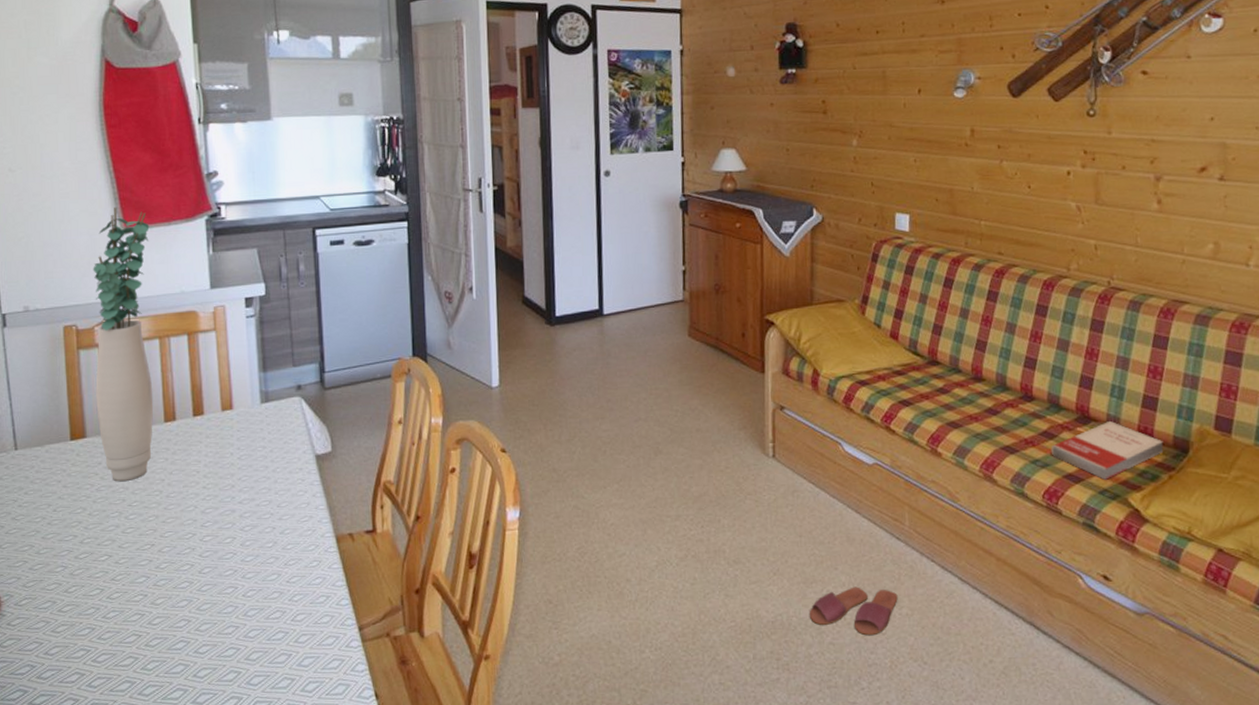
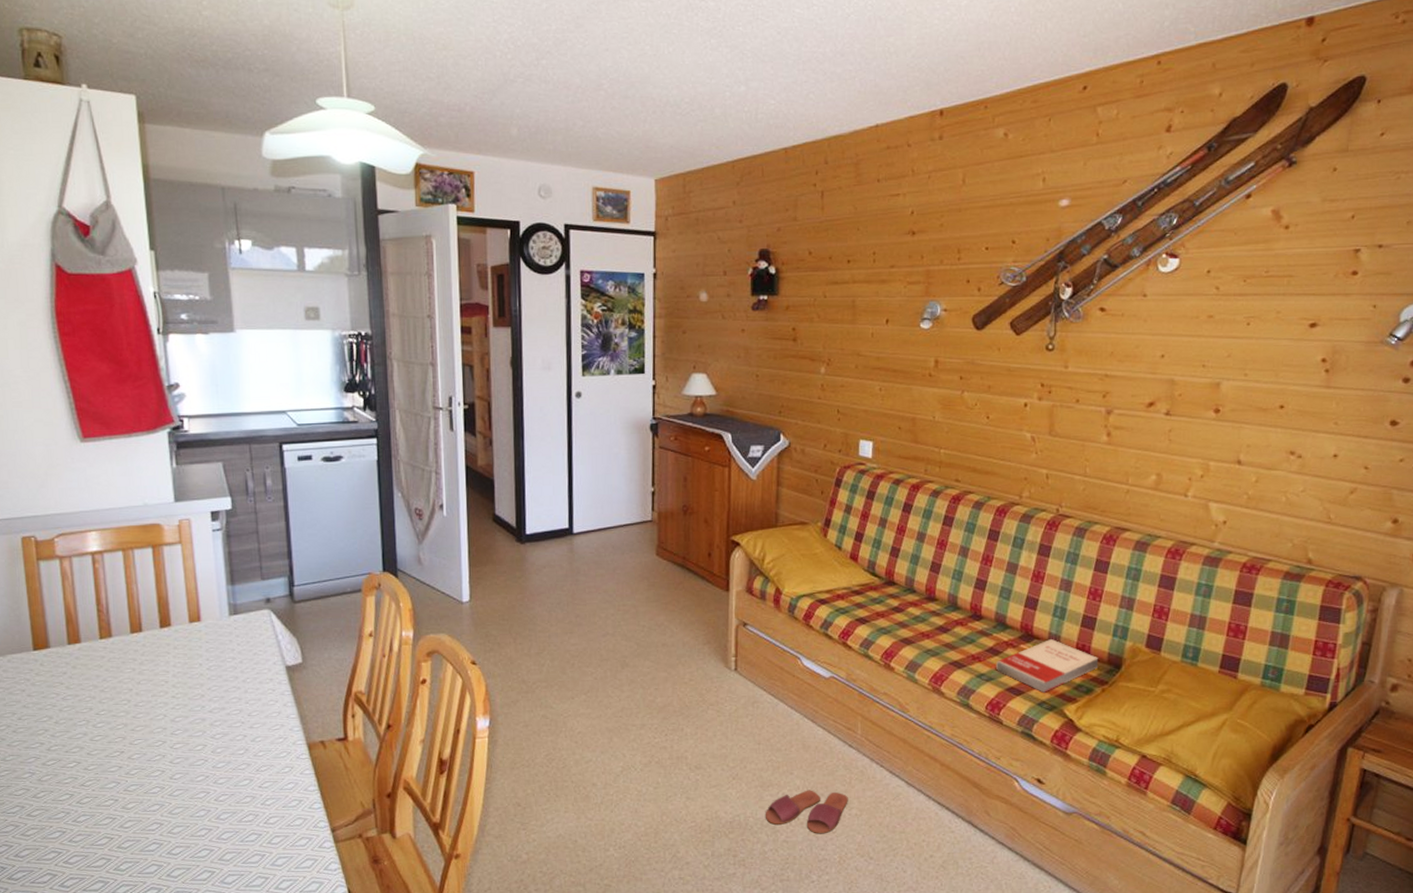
vase: present [93,206,154,482] -> none [50,417,119,691]

